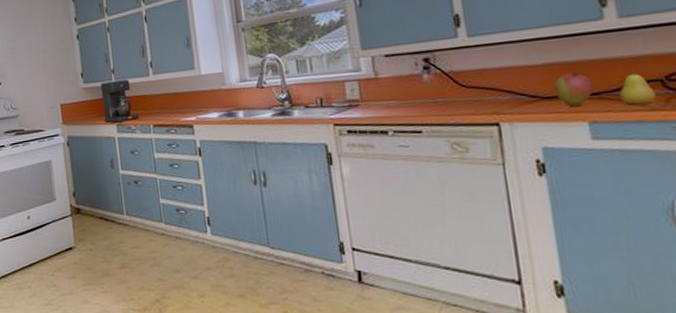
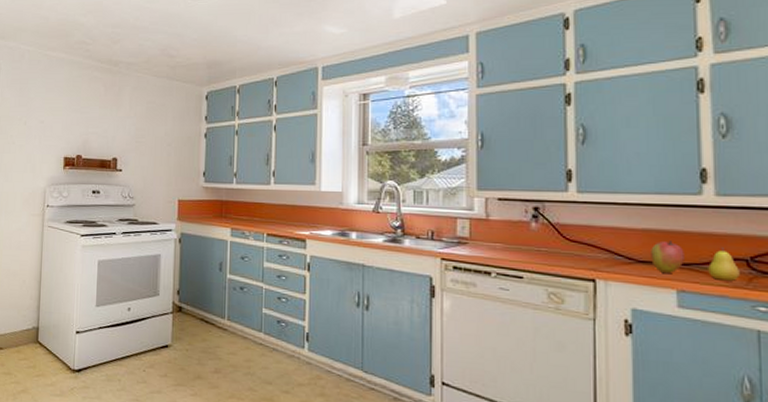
coffee maker: present [100,79,139,123] -> none [220,184,254,227]

